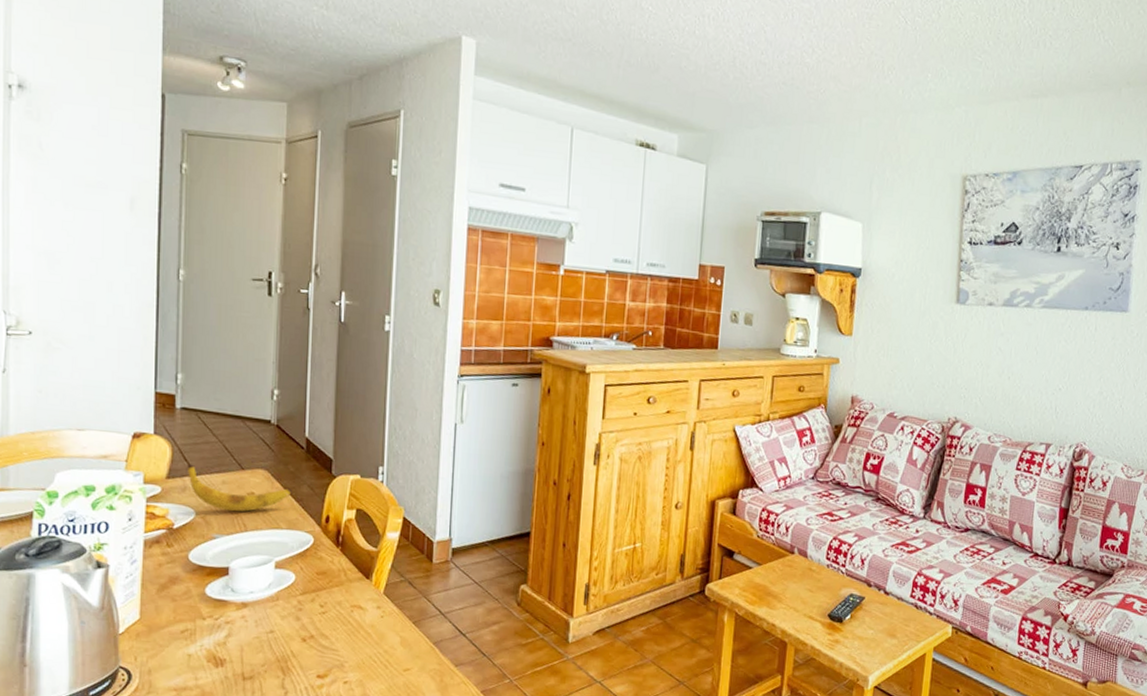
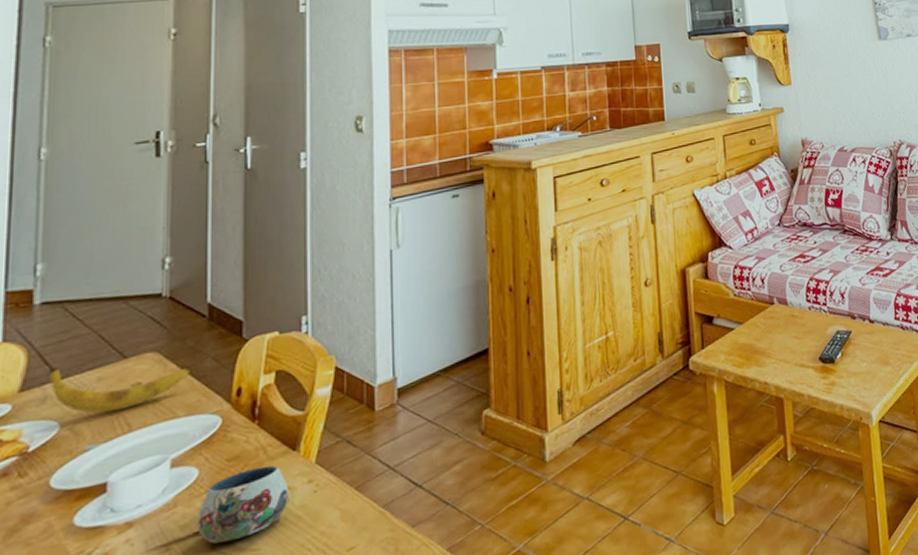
mug: none [293,585,363,639] -> present [197,465,290,544]

